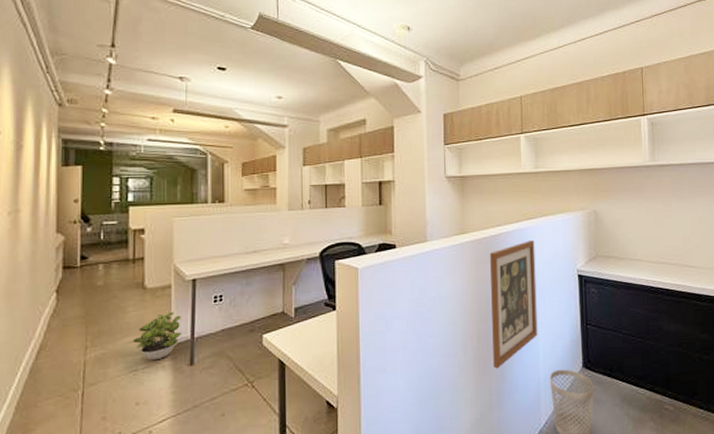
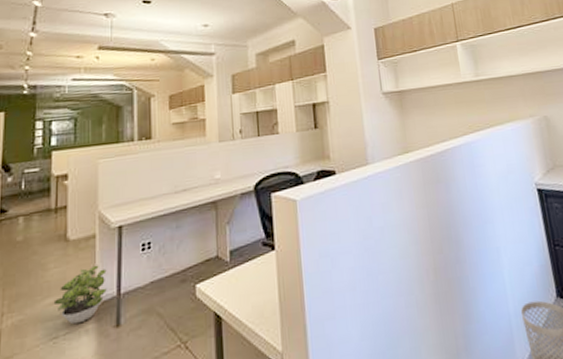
wall art: present [490,240,538,369] -> none [438,154,501,306]

